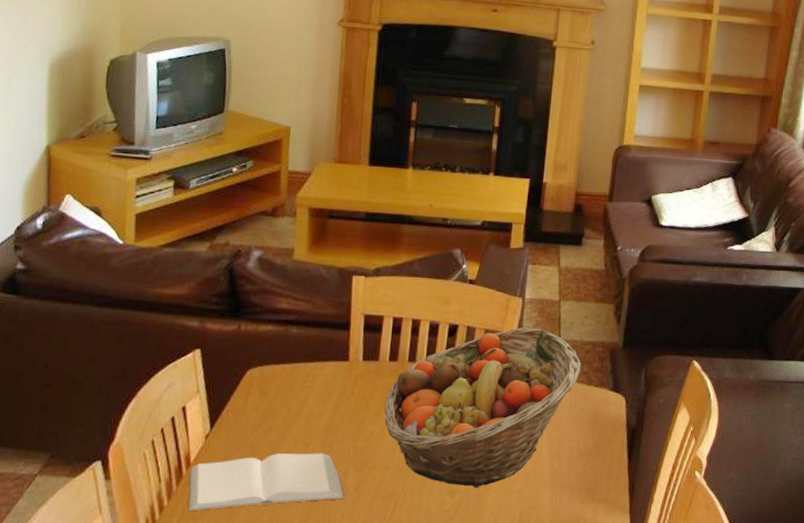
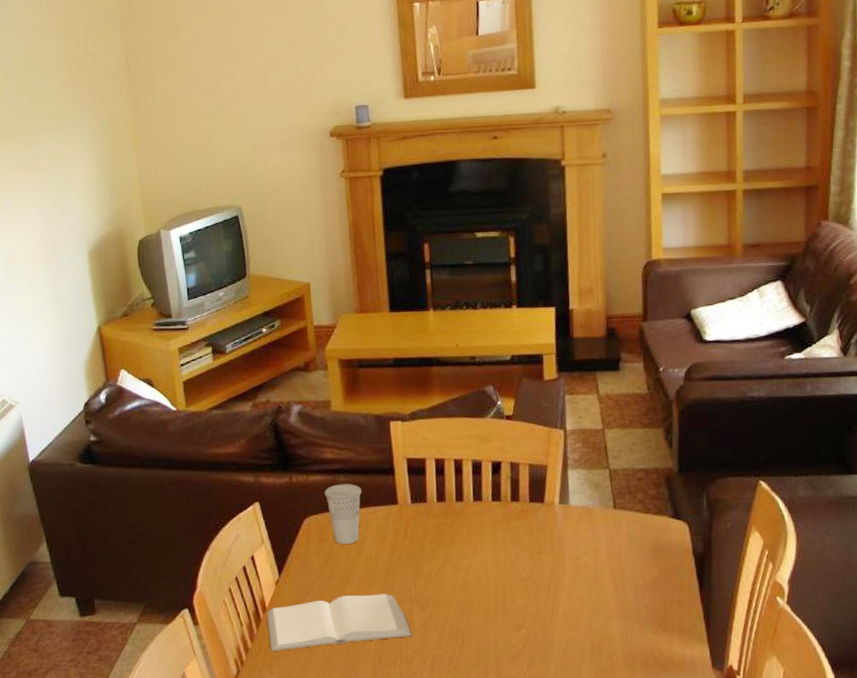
cup: none [273,336,314,399] -> present [324,484,362,544]
fruit basket: present [384,327,582,488] -> none [439,459,636,622]

